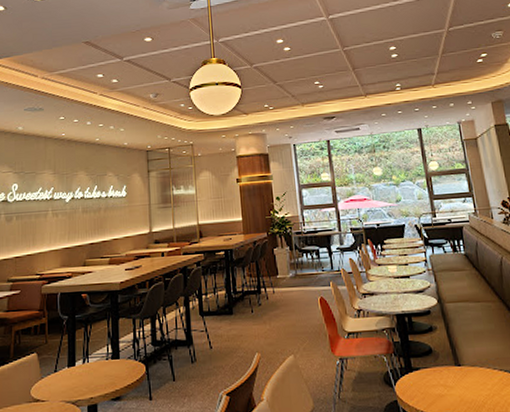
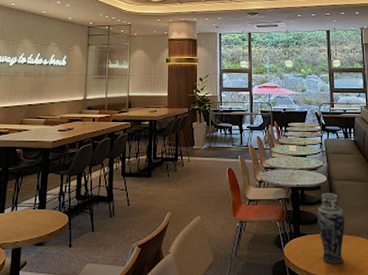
vase: none [429,318,468,402] -> present [317,193,345,264]

